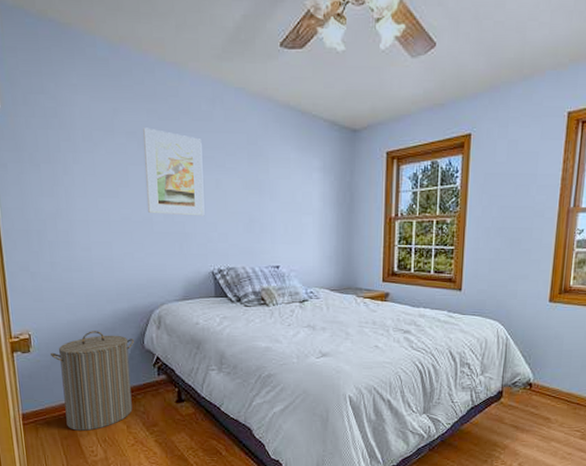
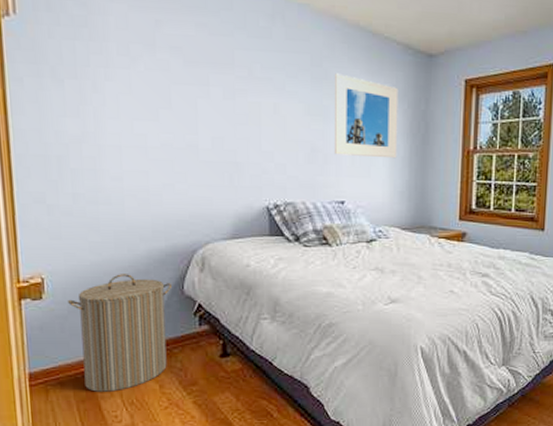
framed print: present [143,127,205,216] -> none [190,43,260,144]
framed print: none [268,150,326,227] -> present [333,73,399,159]

